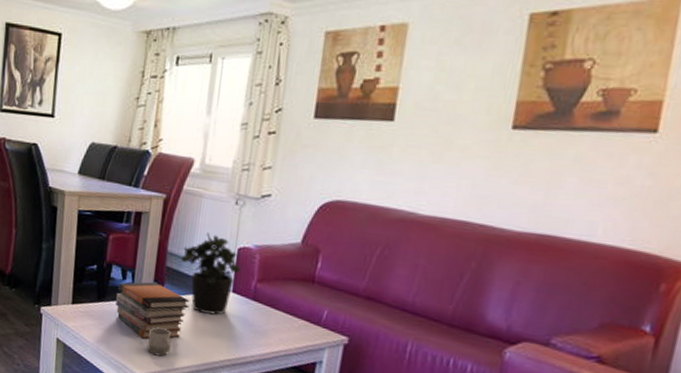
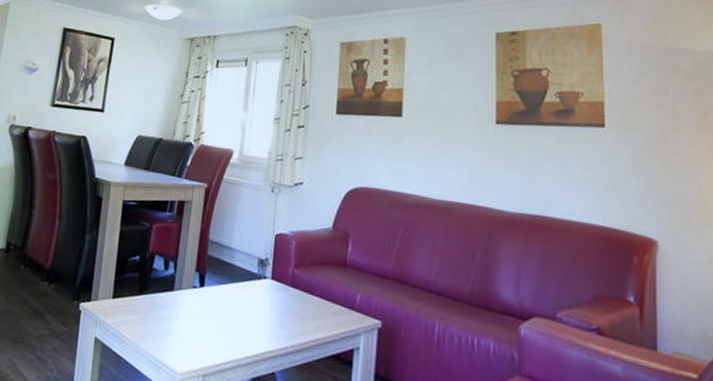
book stack: present [116,281,190,339] -> none [157,271,231,333]
cup: present [148,327,171,357] -> none [189,319,212,352]
potted plant: present [180,232,241,315] -> none [221,220,279,304]

